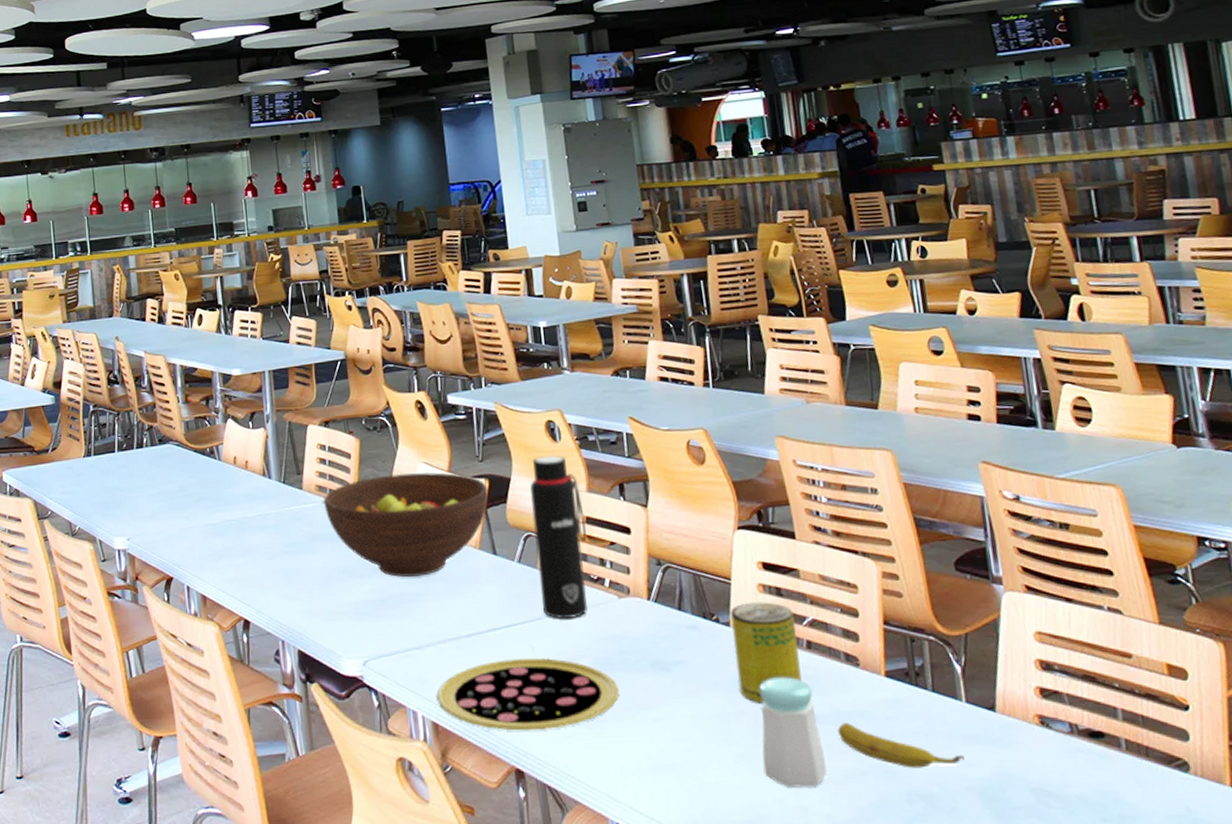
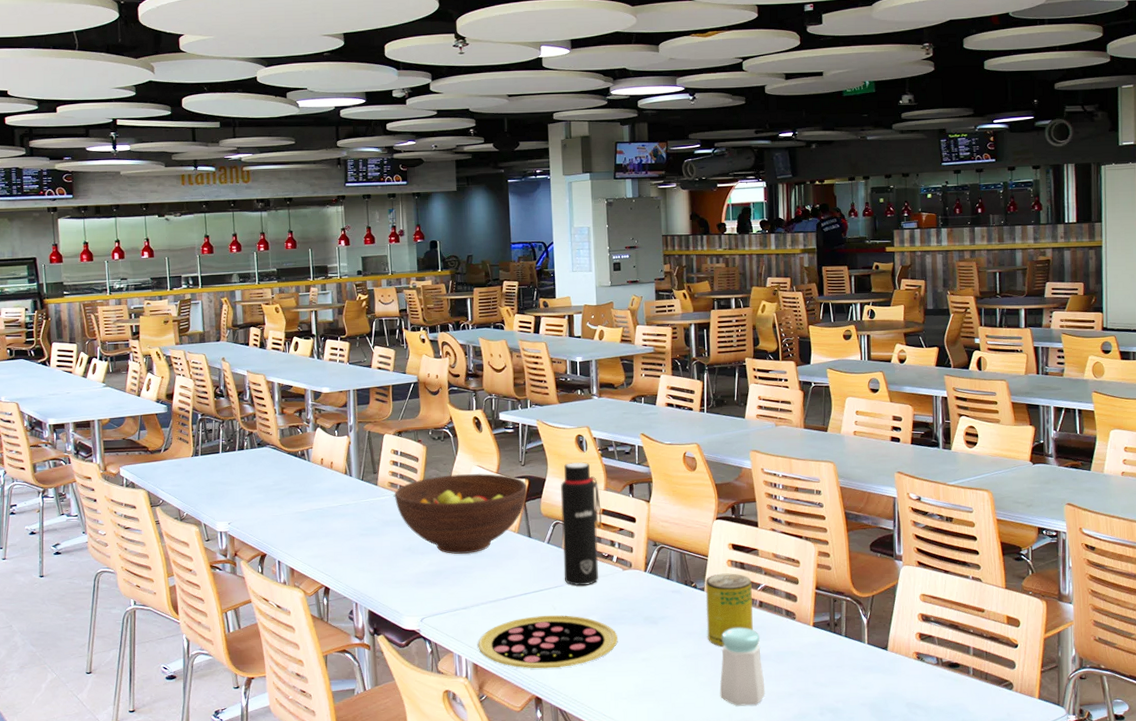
banana: present [838,723,965,768] -> none [775,660,862,691]

